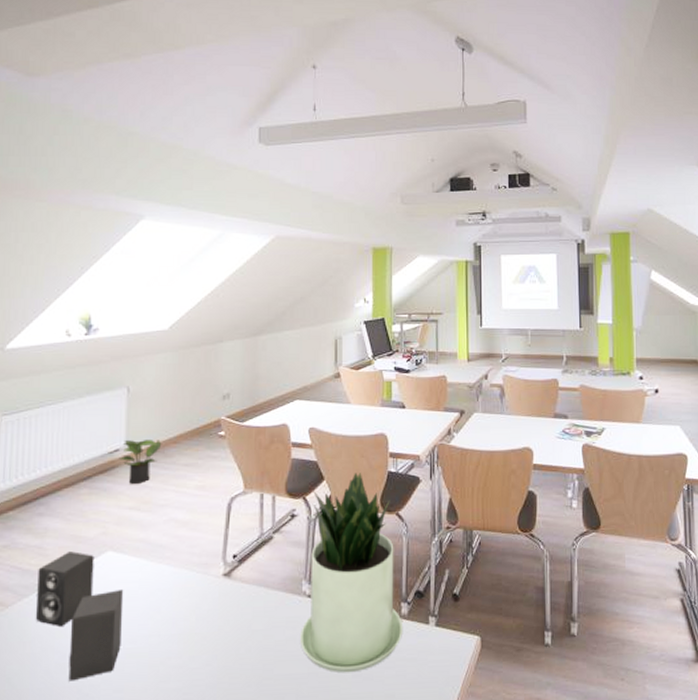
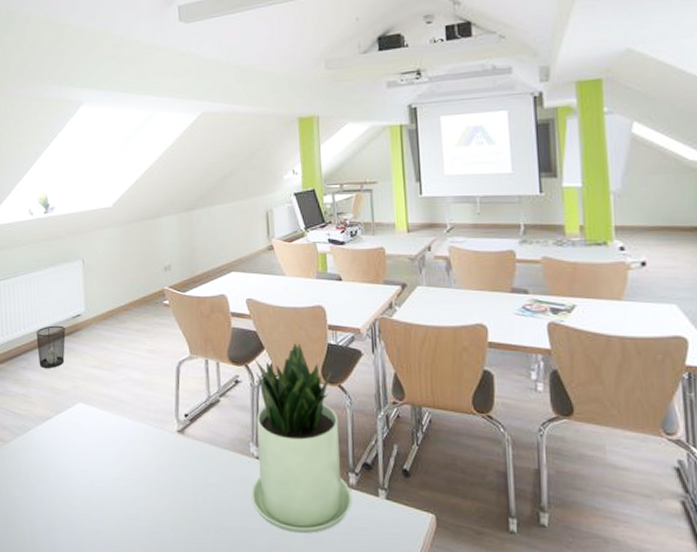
speaker: present [35,551,124,682] -> none [26,401,97,510]
waste bin: none [60,462,99,513] -> present [36,325,66,368]
potted plant: present [119,440,162,484] -> none [81,307,116,345]

